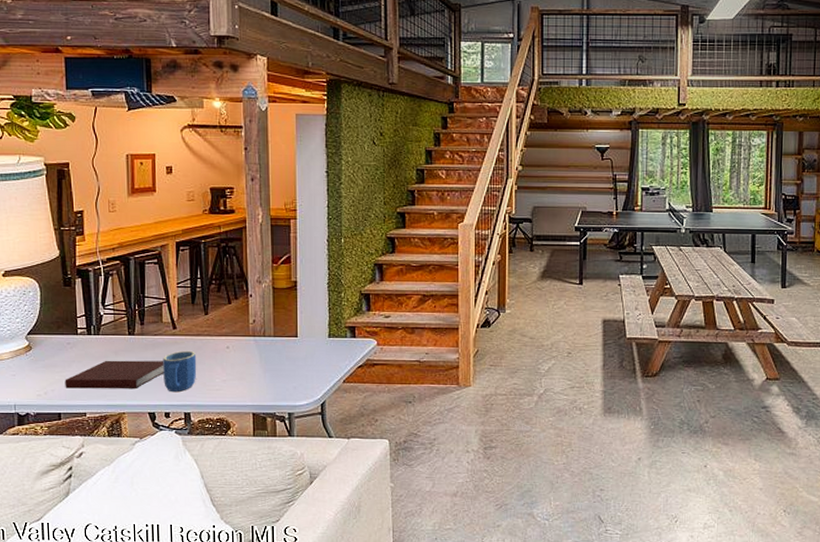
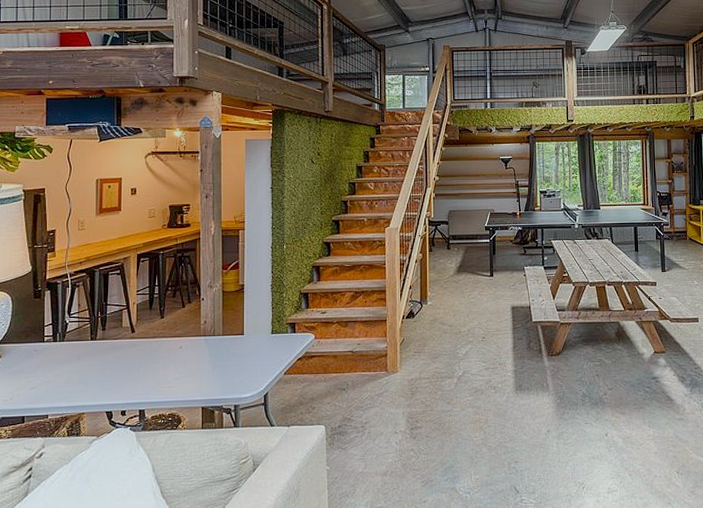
notebook: present [65,360,165,389] -> none [30,363,122,393]
mug: present [163,350,197,393] -> none [121,352,152,392]

